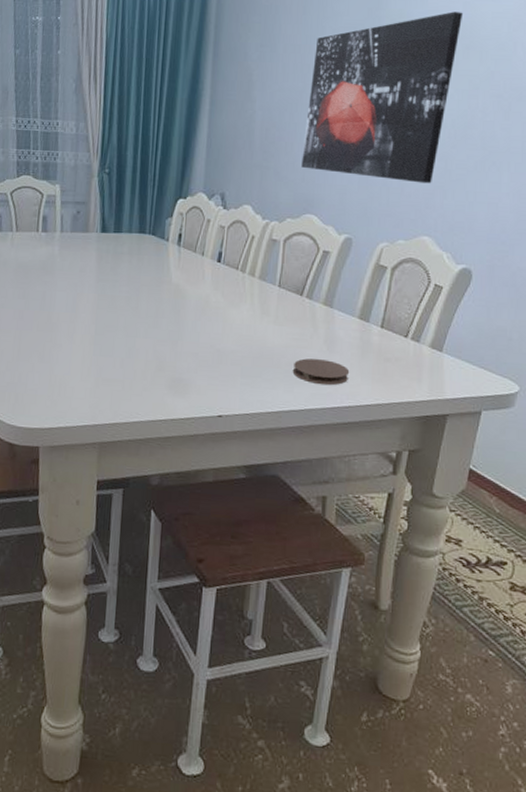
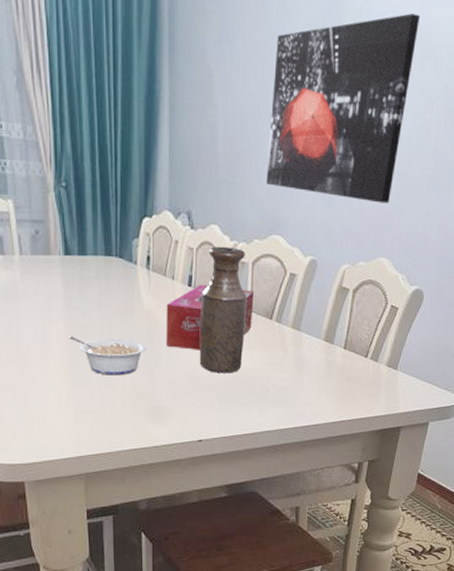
legume: none [98,307,172,346] -> present [69,336,147,376]
tissue box: none [192,260,284,324] -> present [166,284,254,350]
bottle: none [224,224,278,349] -> present [199,246,247,373]
coaster: present [292,358,350,386] -> none [265,381,317,406]

